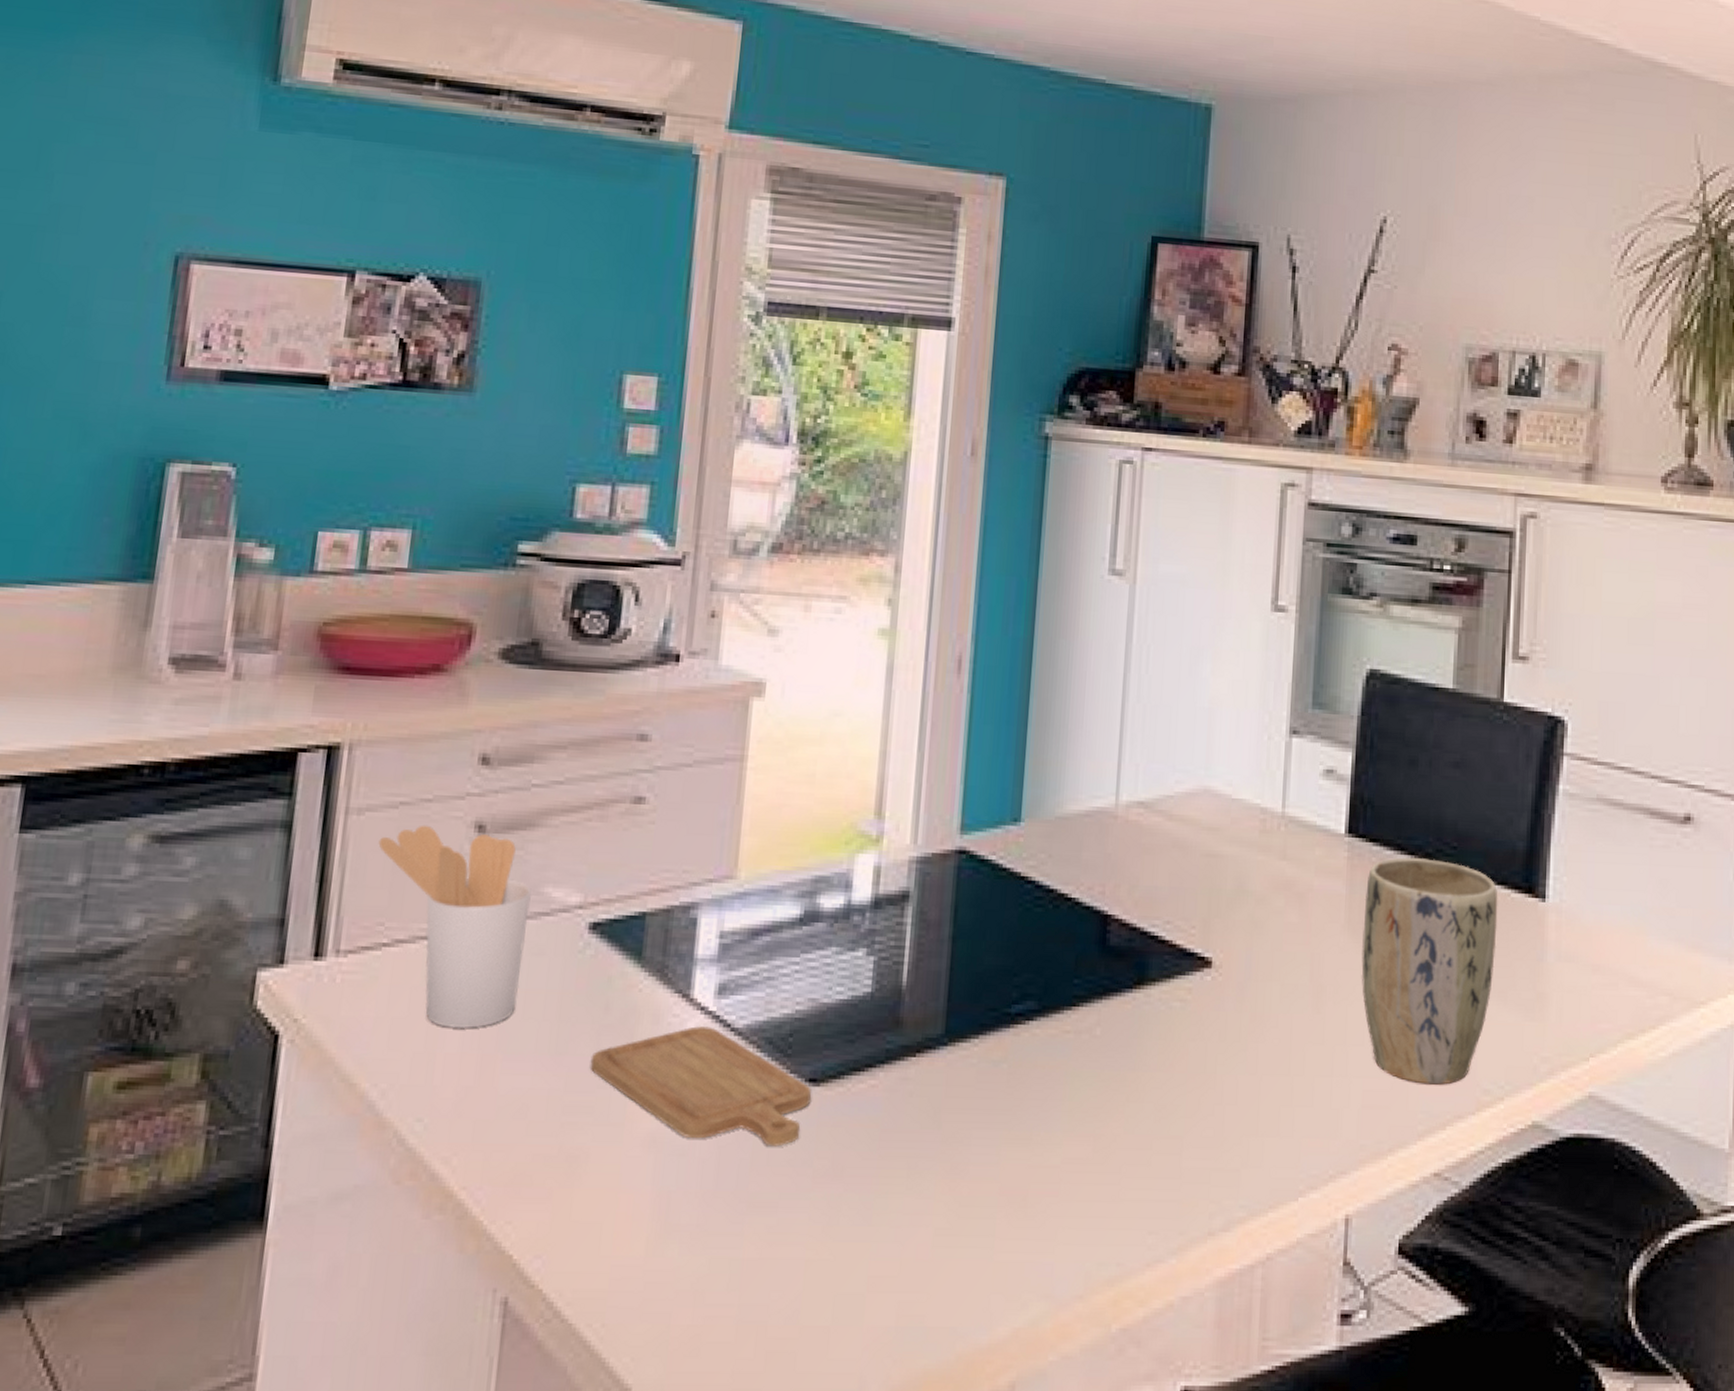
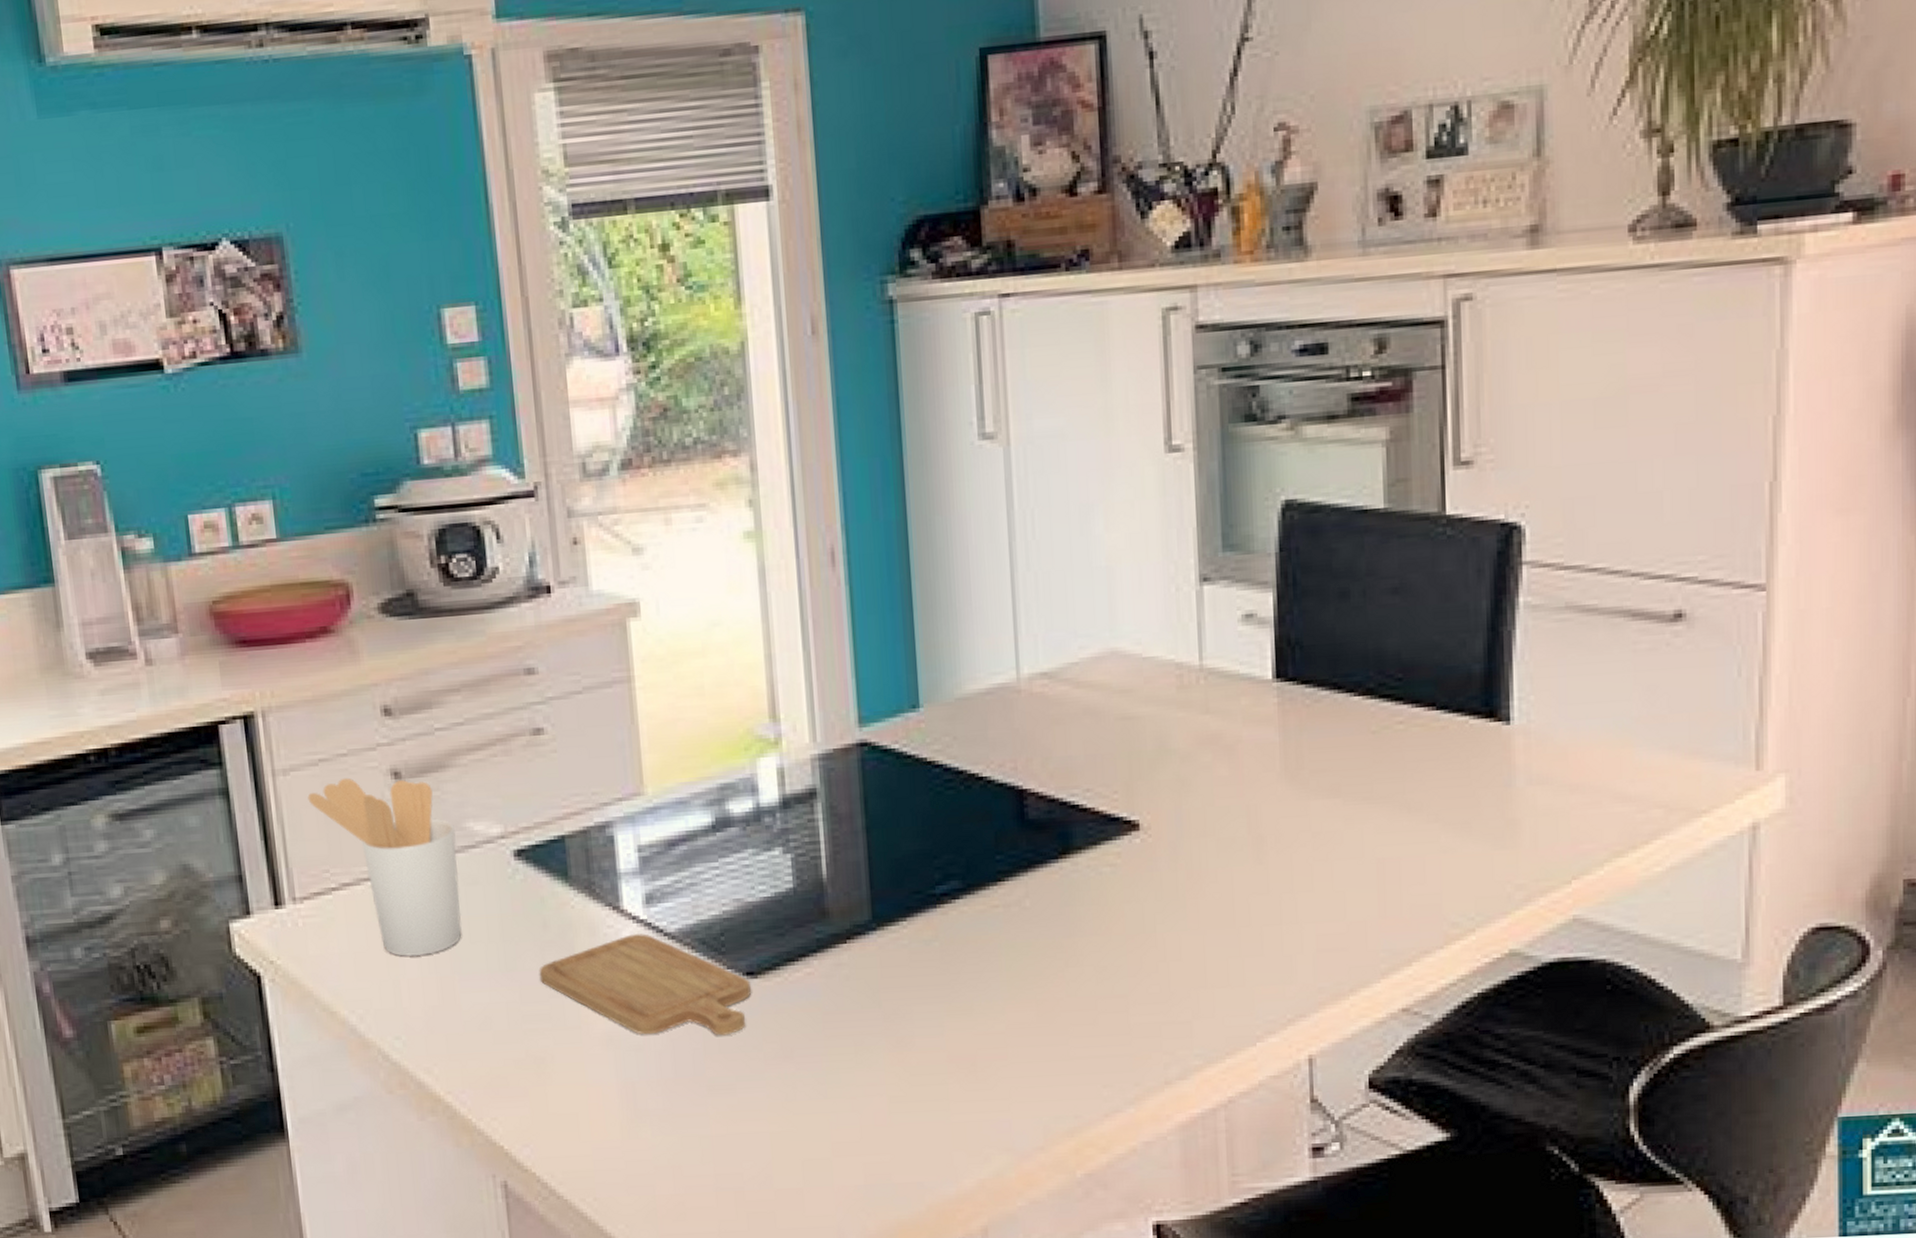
plant pot: present [1361,857,1498,1085] -> none [1301,694,1456,923]

